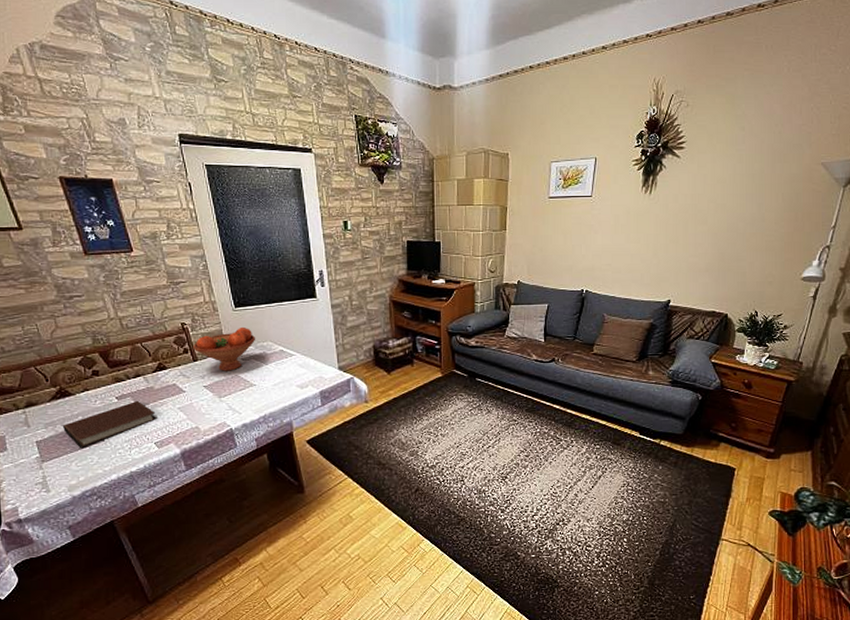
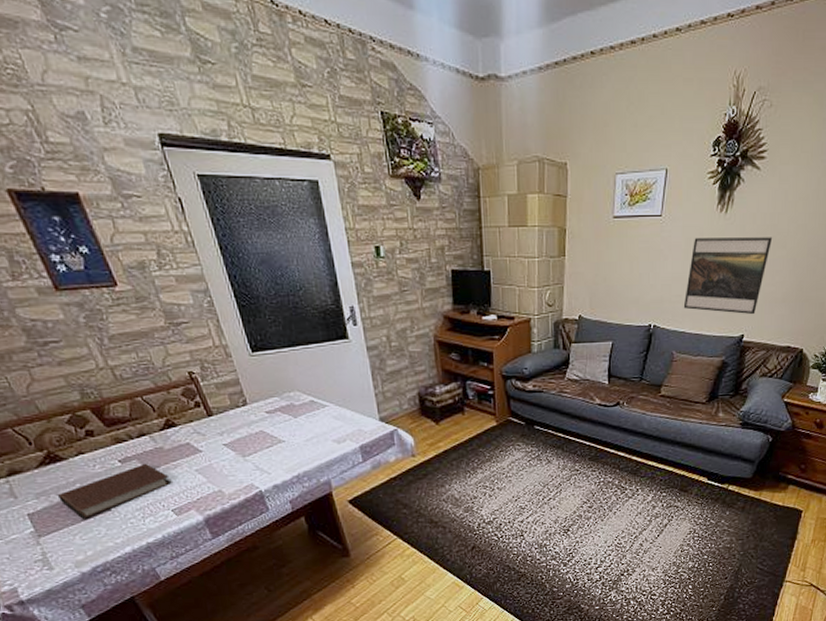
fruit bowl: present [193,326,256,371] -> none [205,374,281,427]
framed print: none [613,215,694,283] -> present [683,237,773,315]

